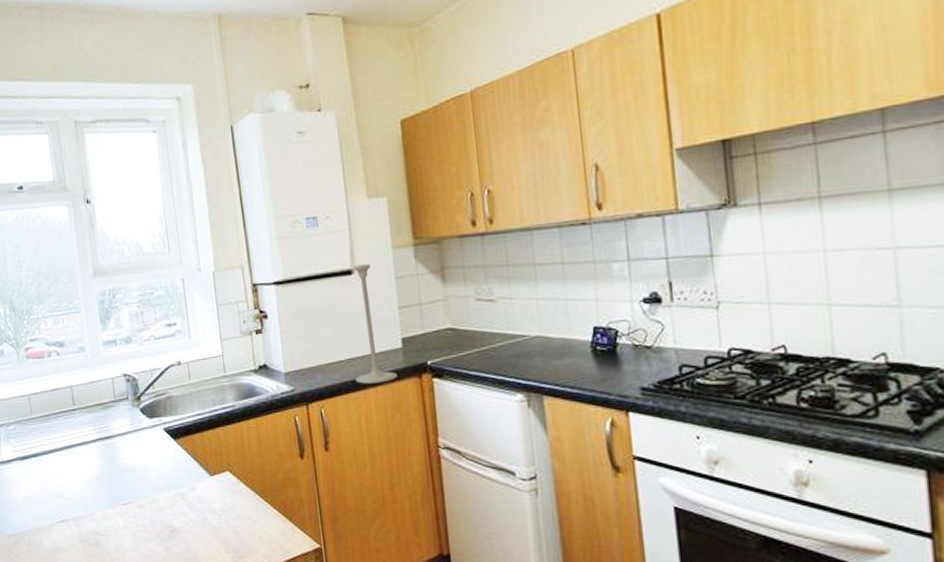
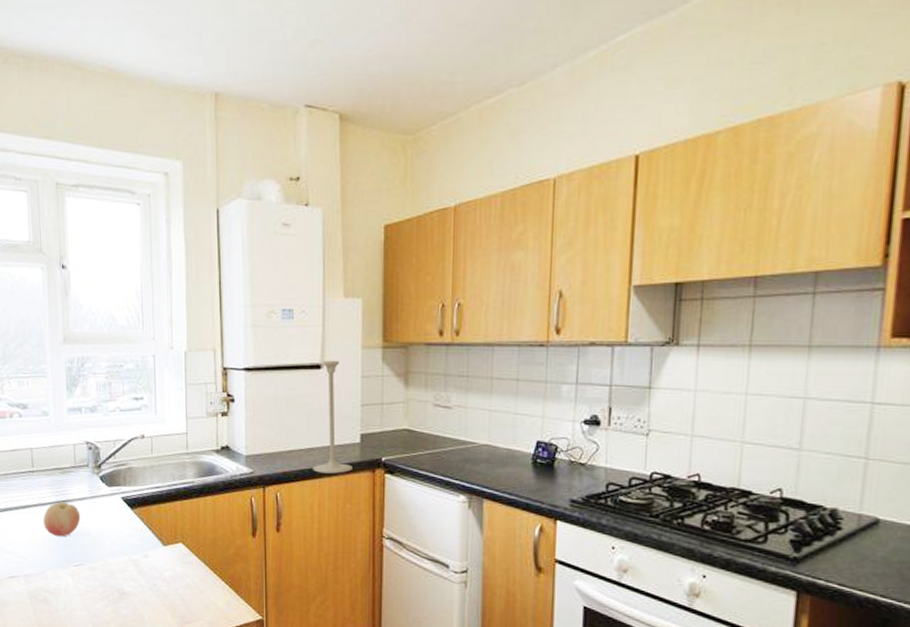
fruit: none [88,438,125,475] -> present [43,501,81,537]

